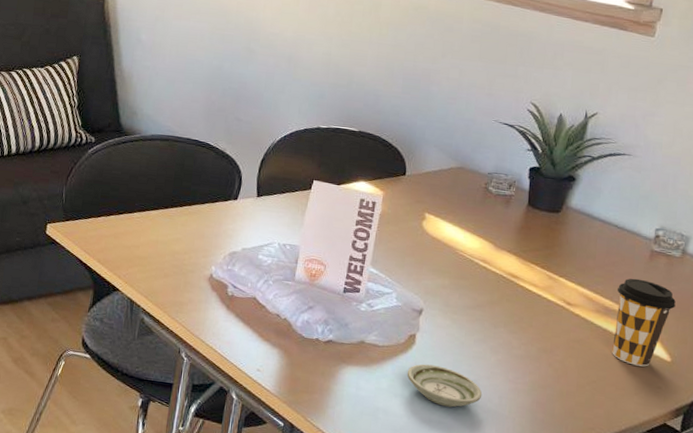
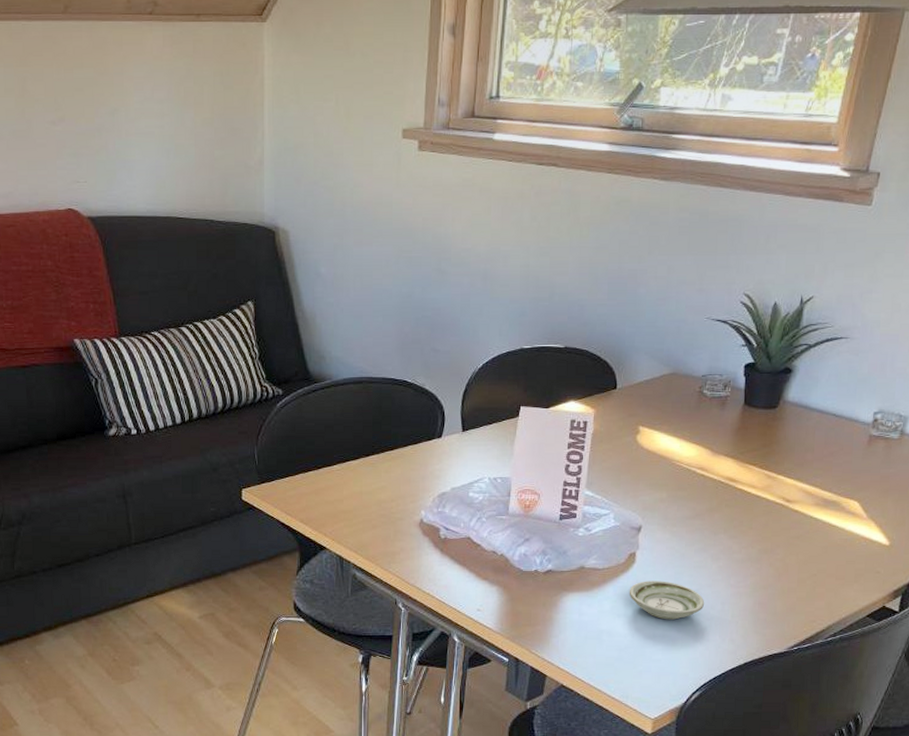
coffee cup: present [612,278,676,367] -> none [831,466,894,554]

